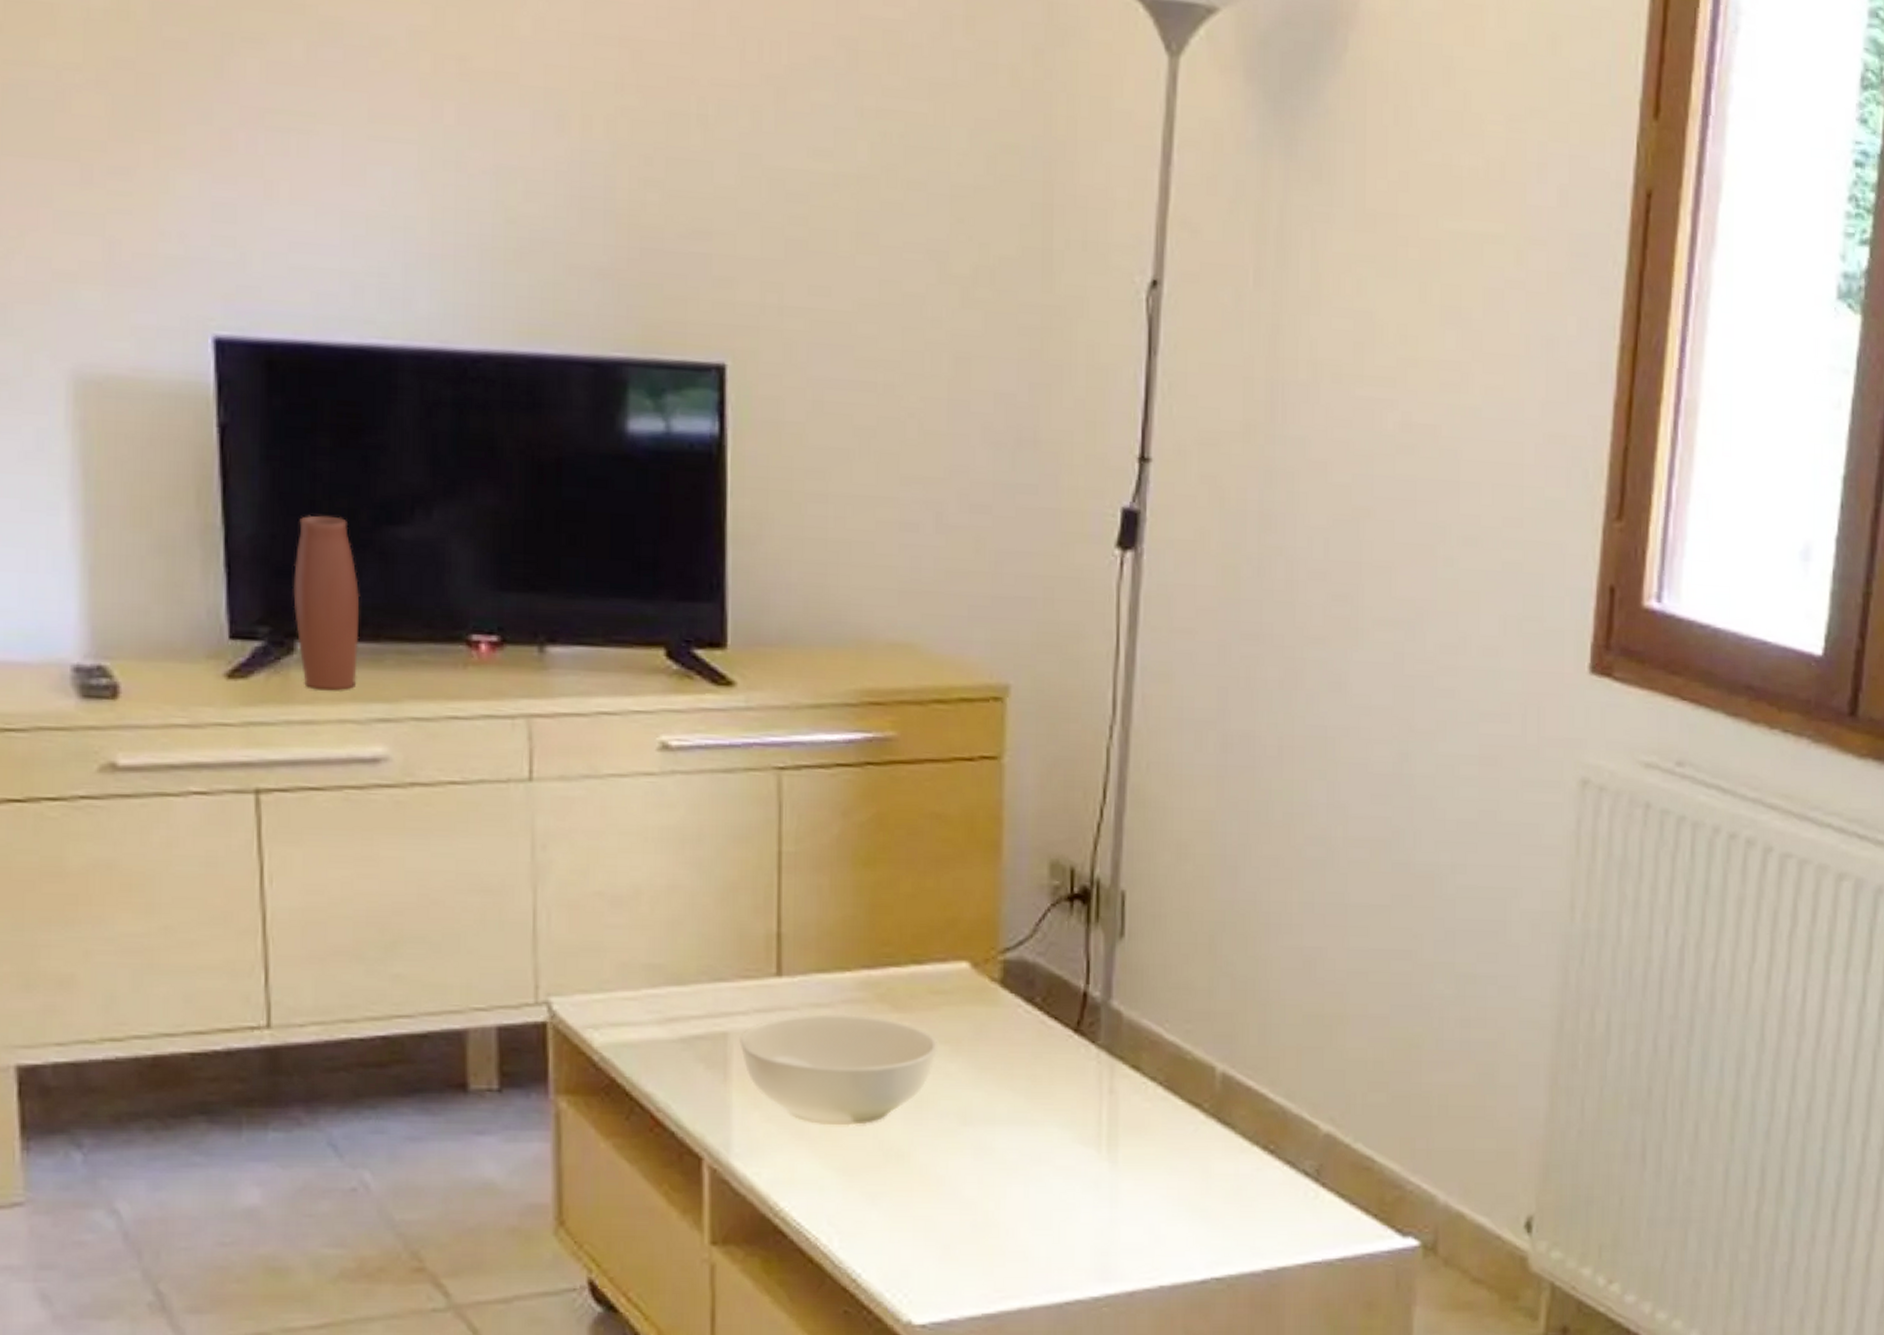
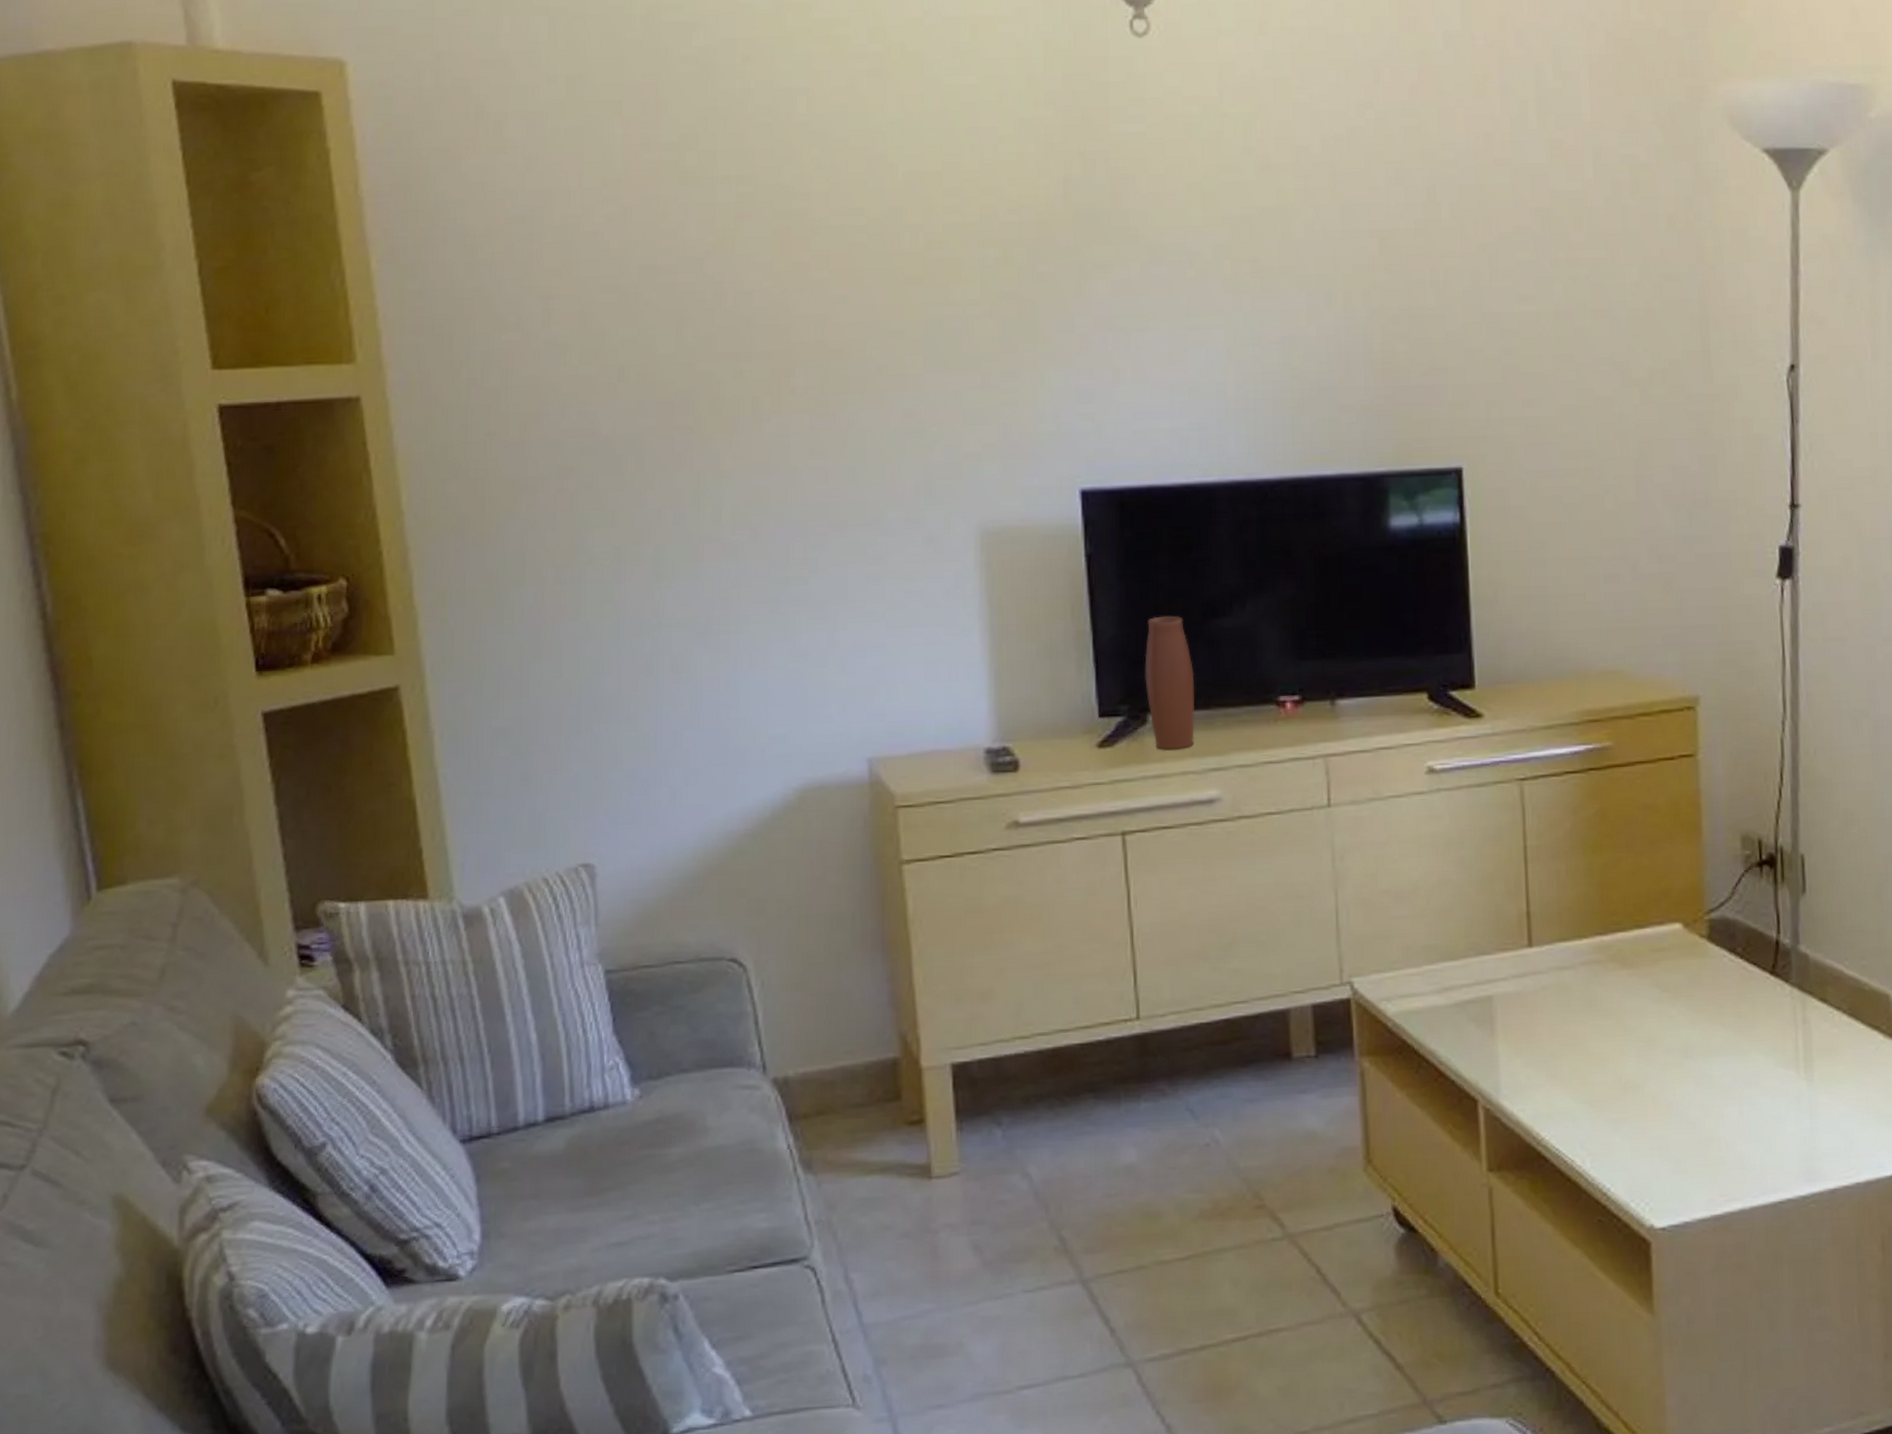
bowl: present [739,1014,937,1126] -> none [1502,973,1660,1066]

